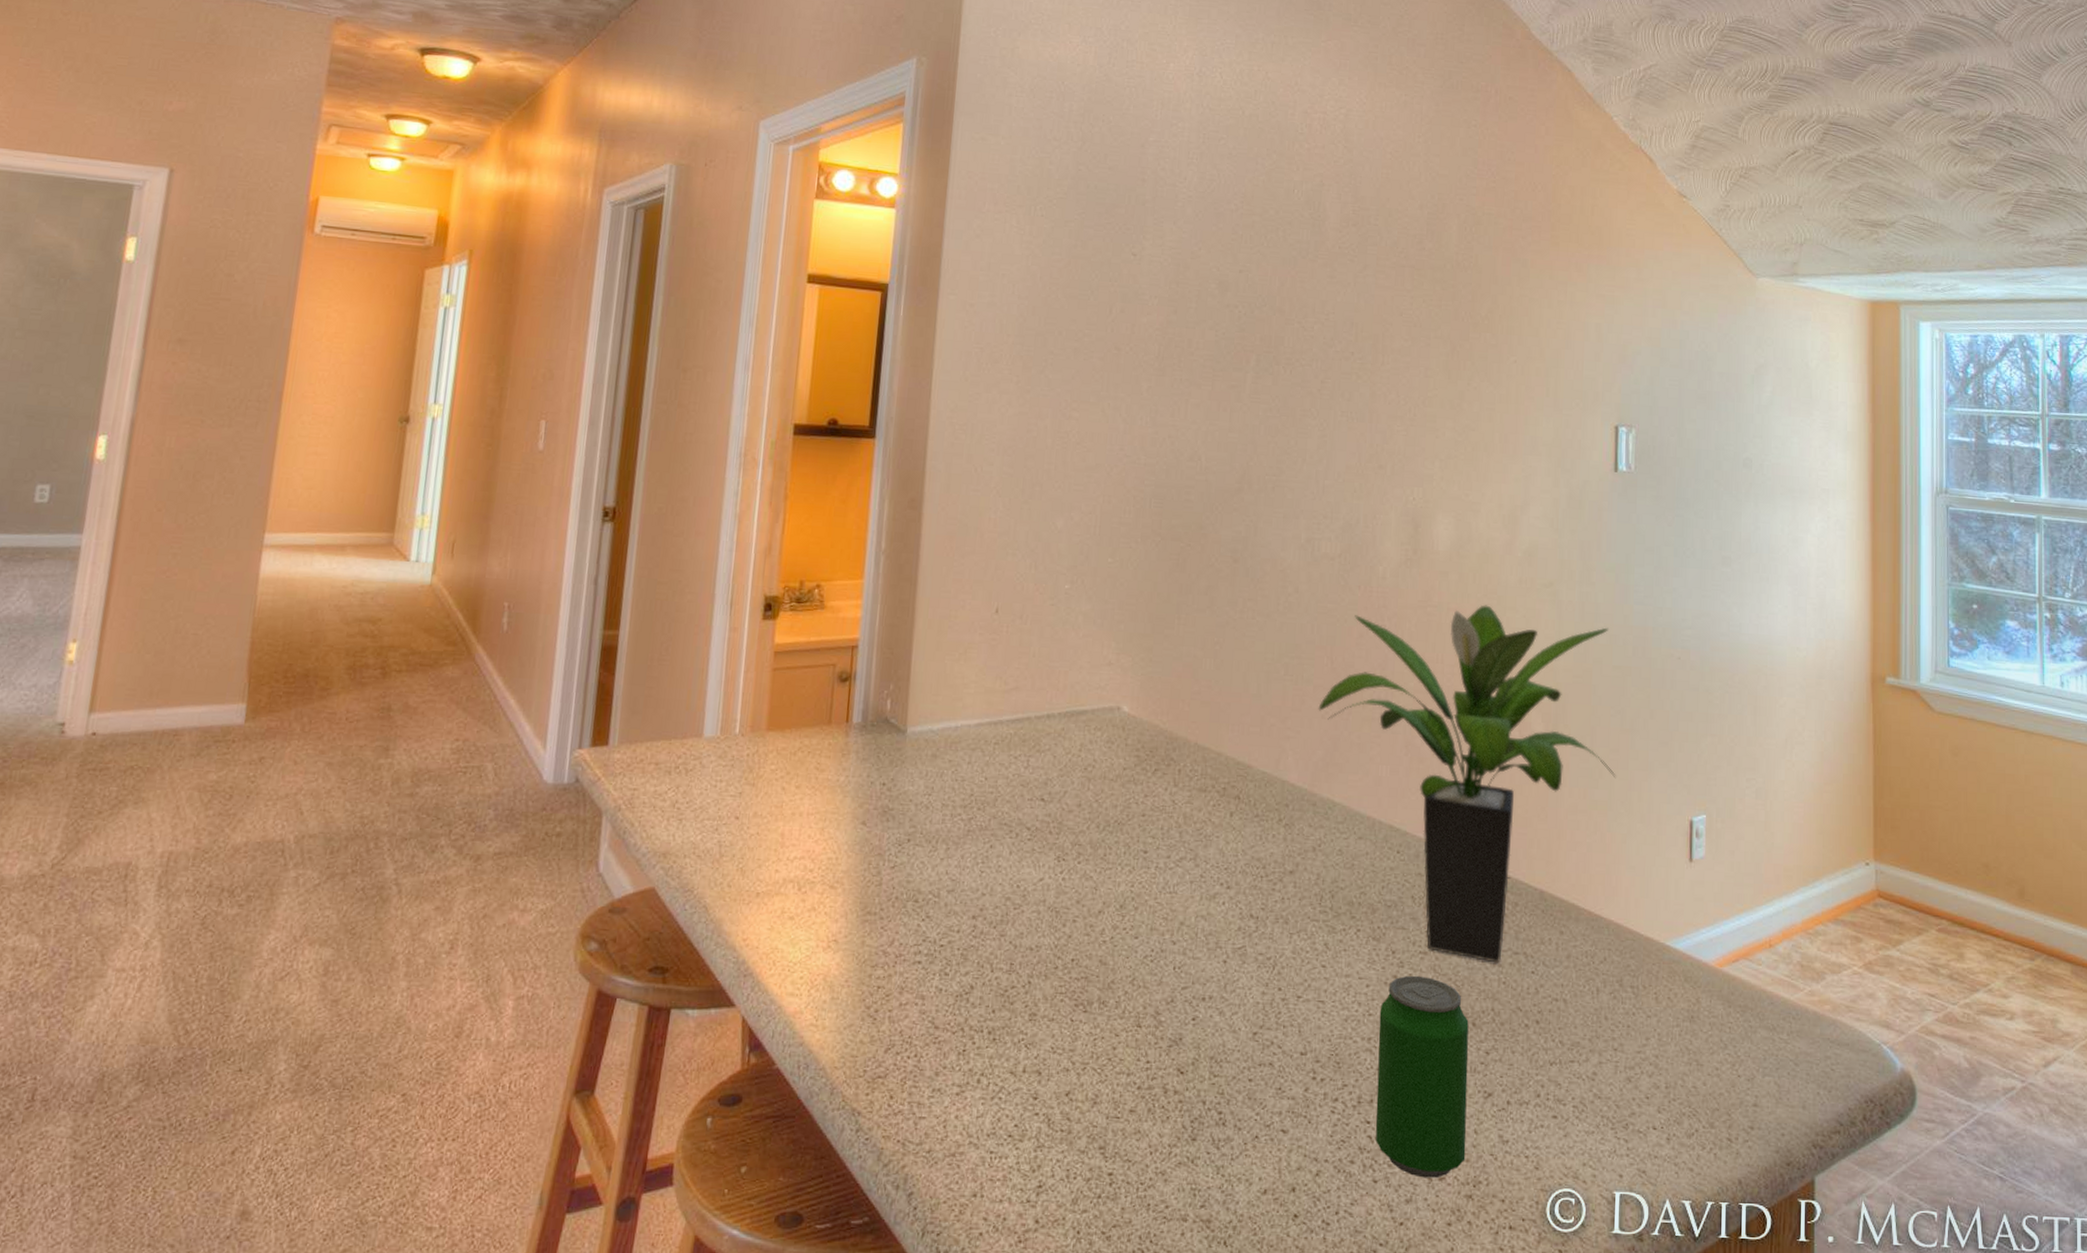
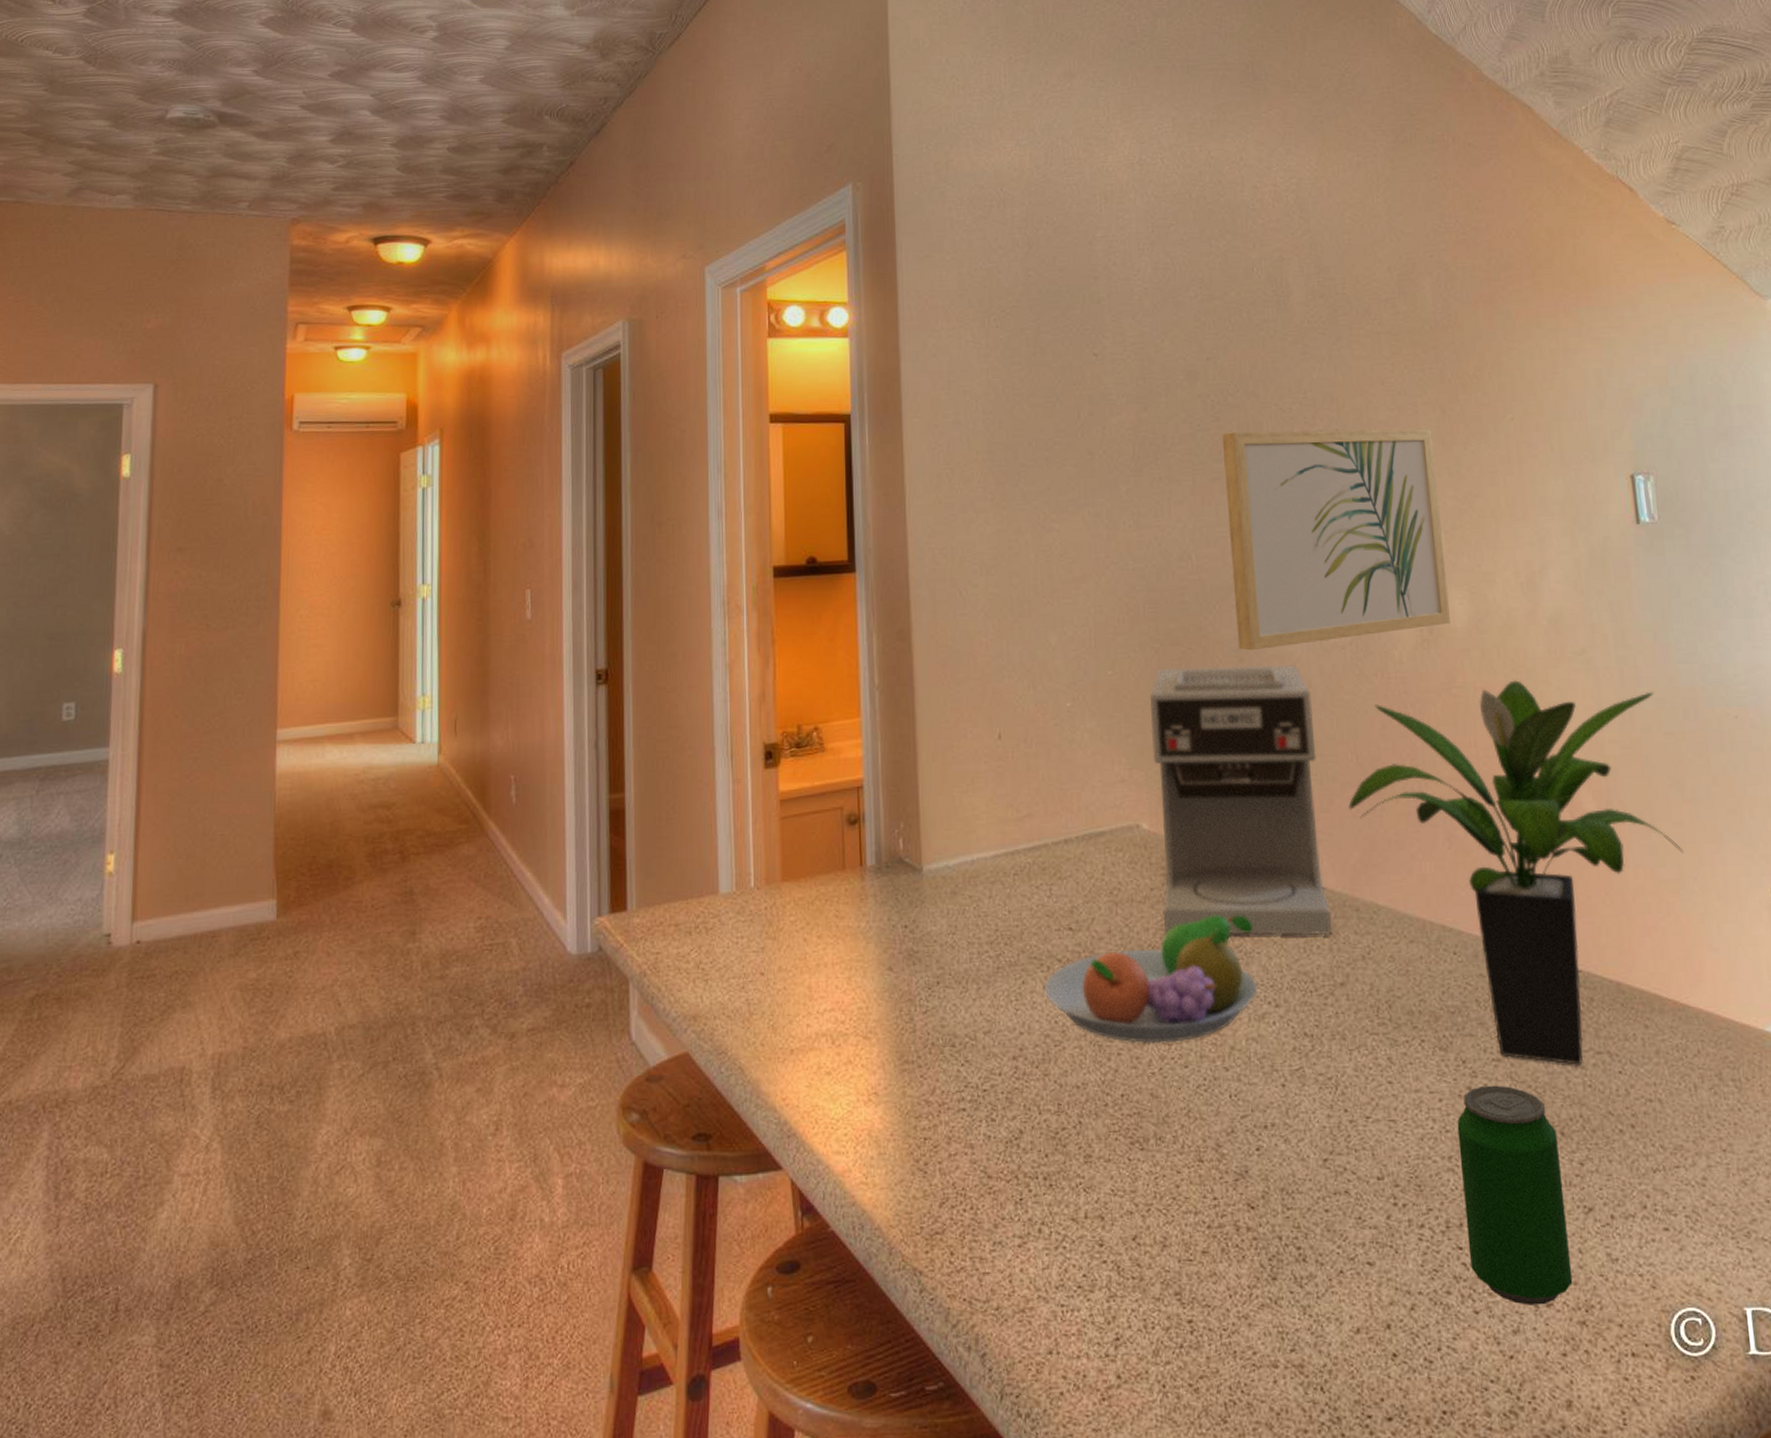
fruit bowl: none [1010,798,1215,914] -> present [1043,915,1258,1043]
coffee maker: none [1132,561,1297,826] -> present [1150,666,1332,936]
wall art: none [1234,343,1440,553] -> present [1221,428,1450,651]

